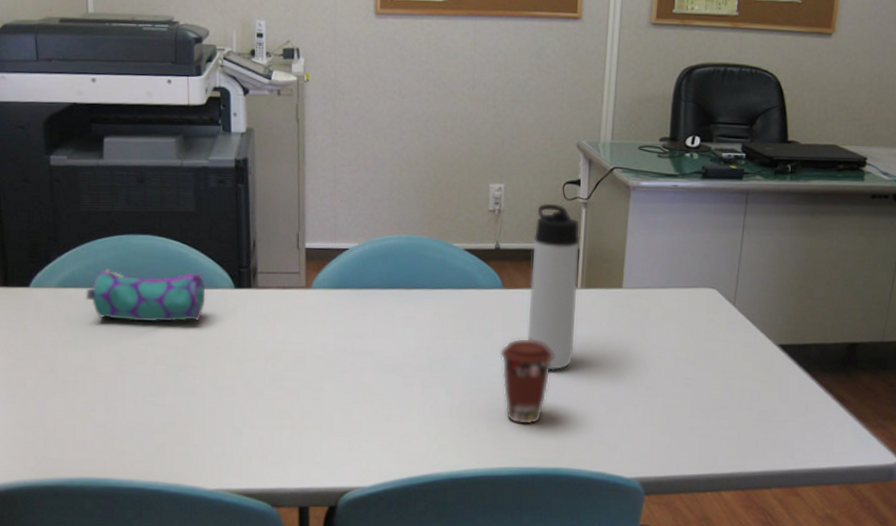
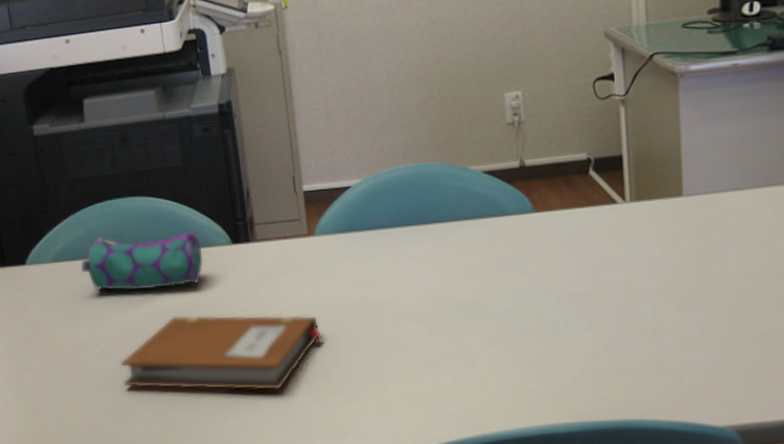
notebook: none [115,348,309,423] -> present [120,314,323,391]
coffee cup: present [499,337,555,425] -> none [539,267,608,371]
thermos bottle: present [526,203,580,370] -> none [564,105,632,303]

